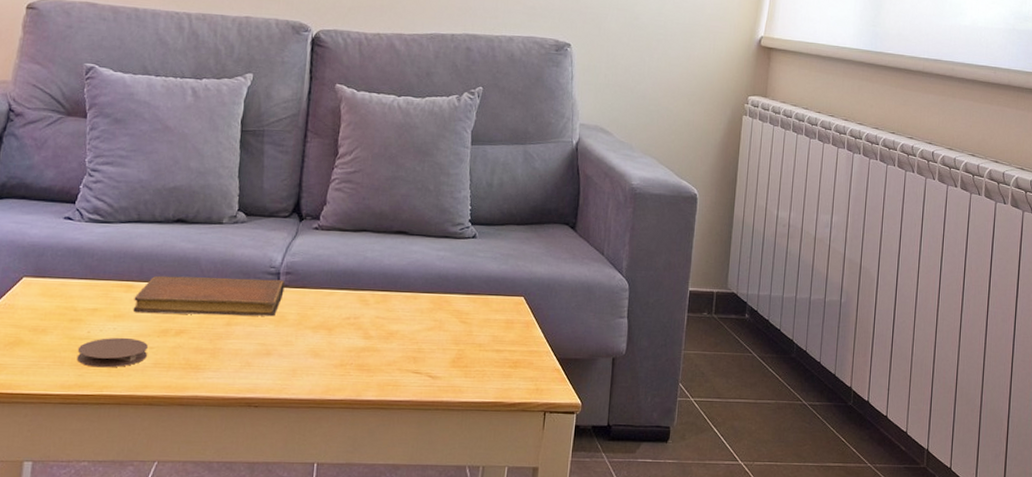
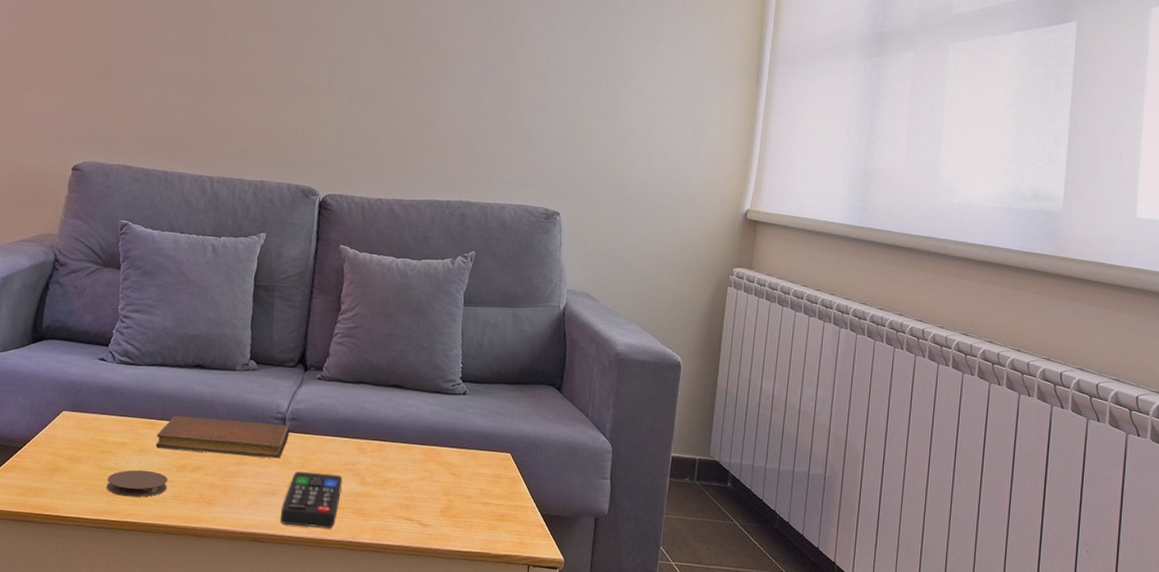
remote control: none [277,328,344,388] -> present [280,471,343,529]

